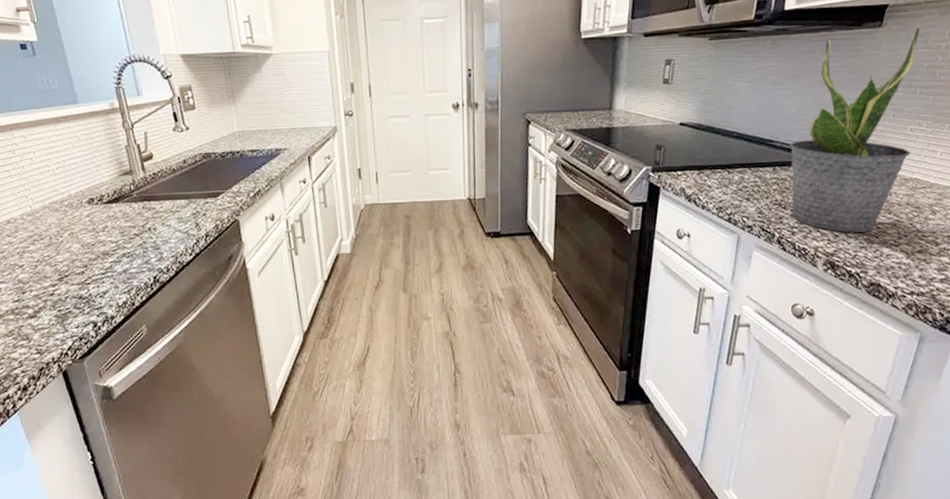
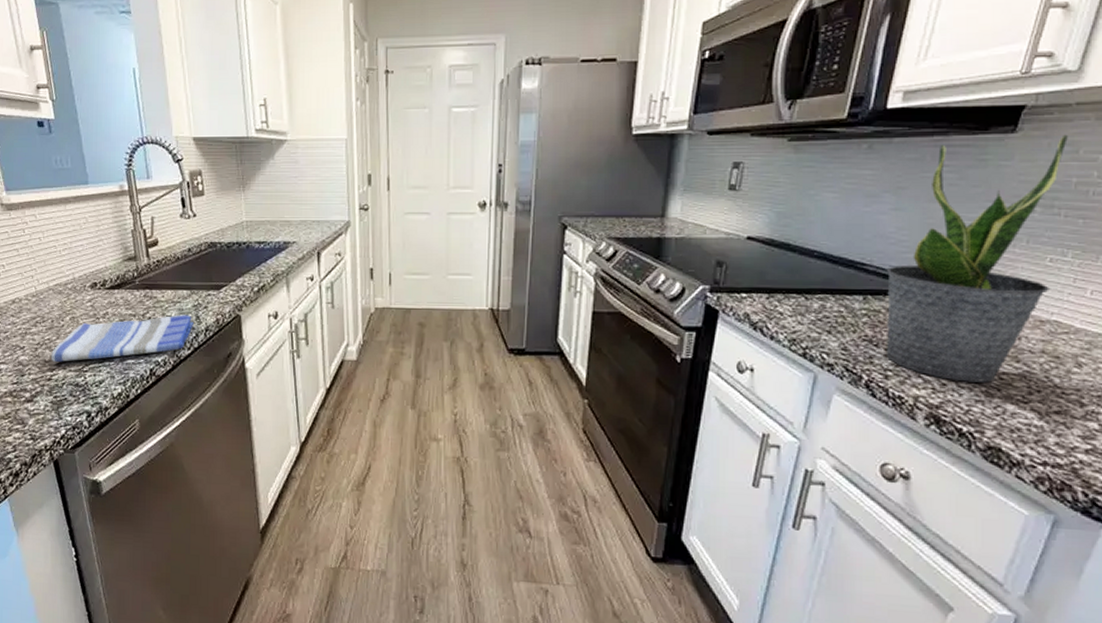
dish towel: none [51,223,195,277] -> present [50,314,195,362]

